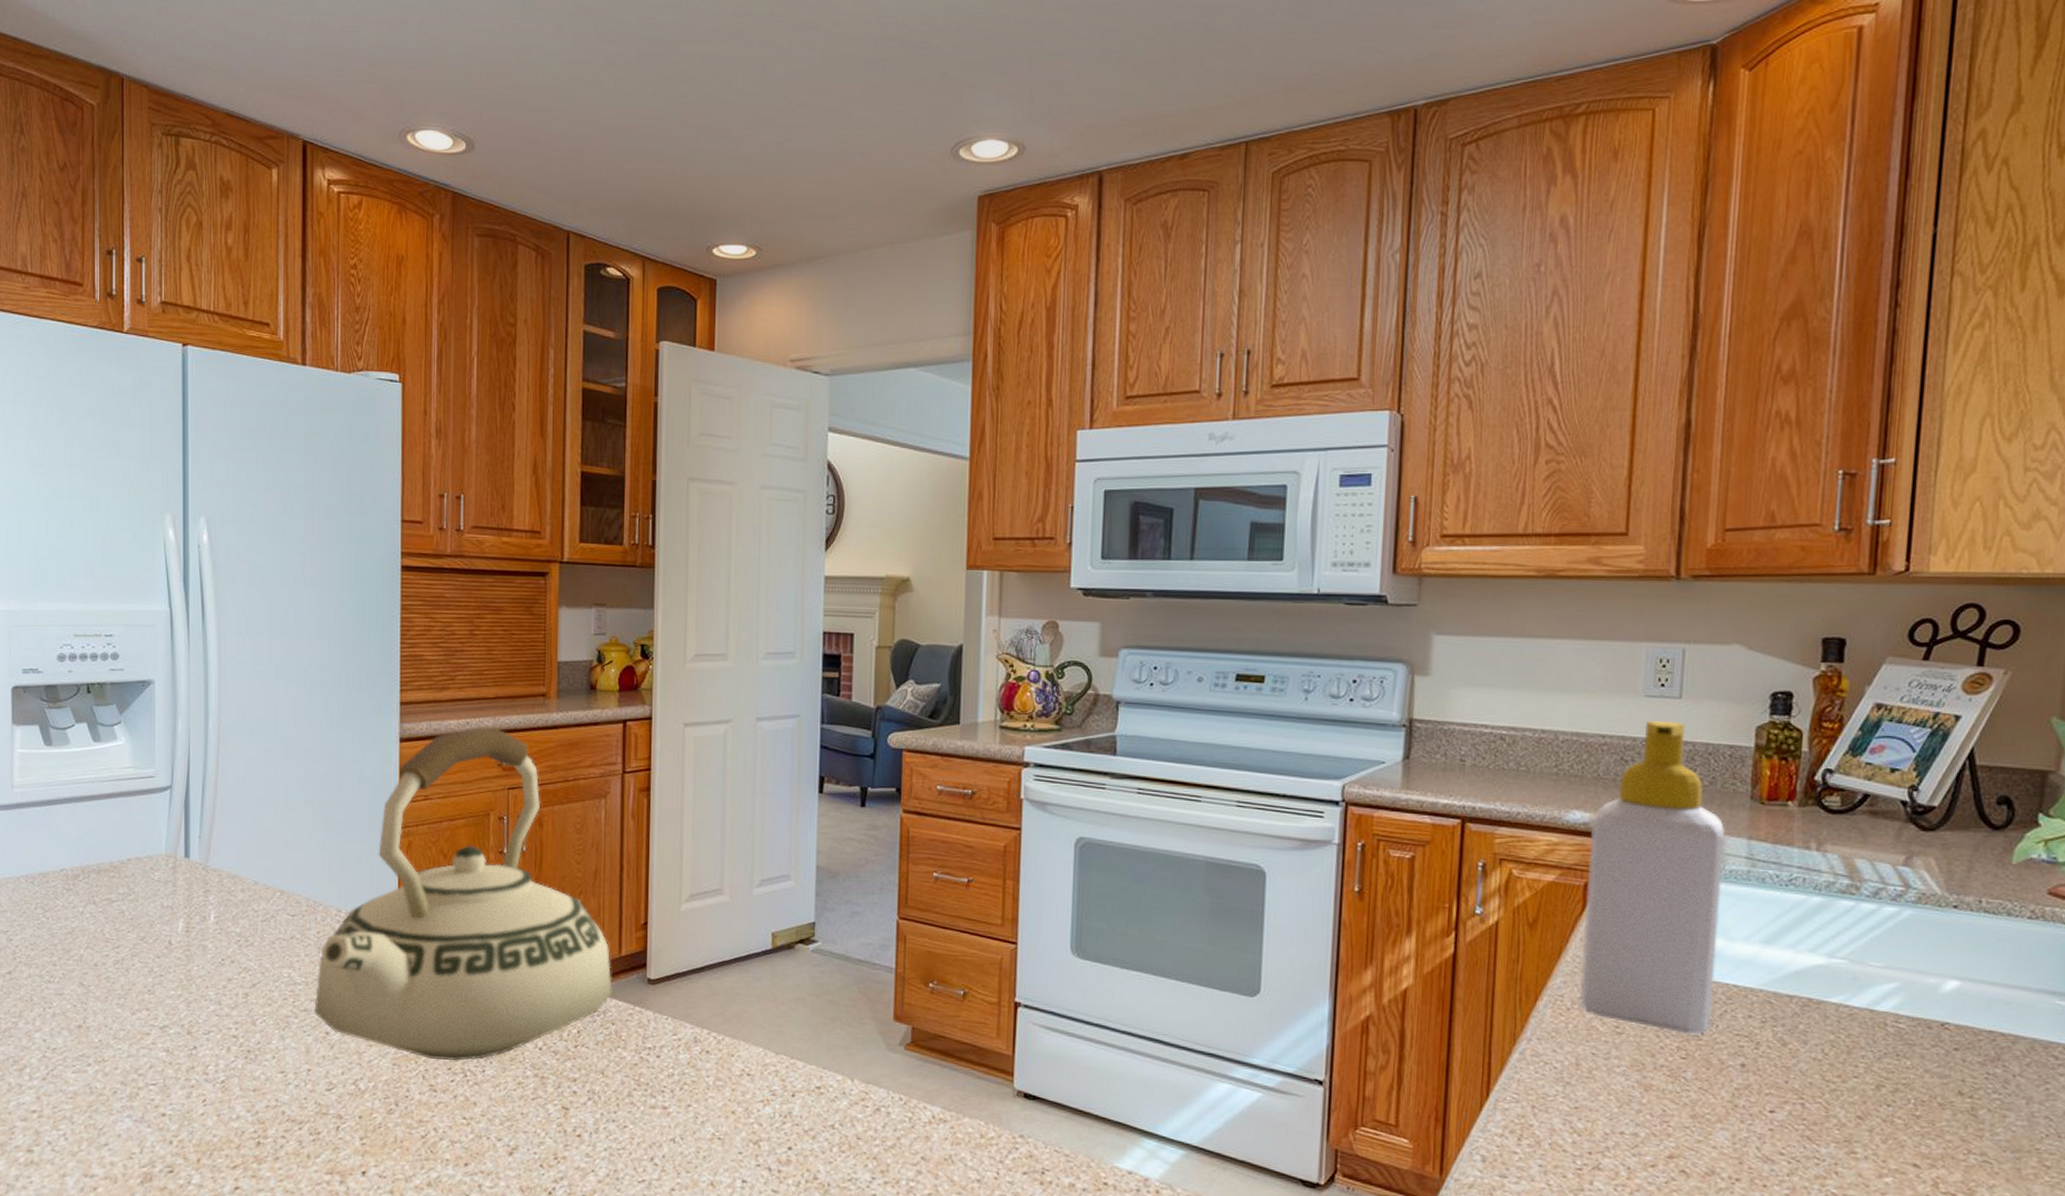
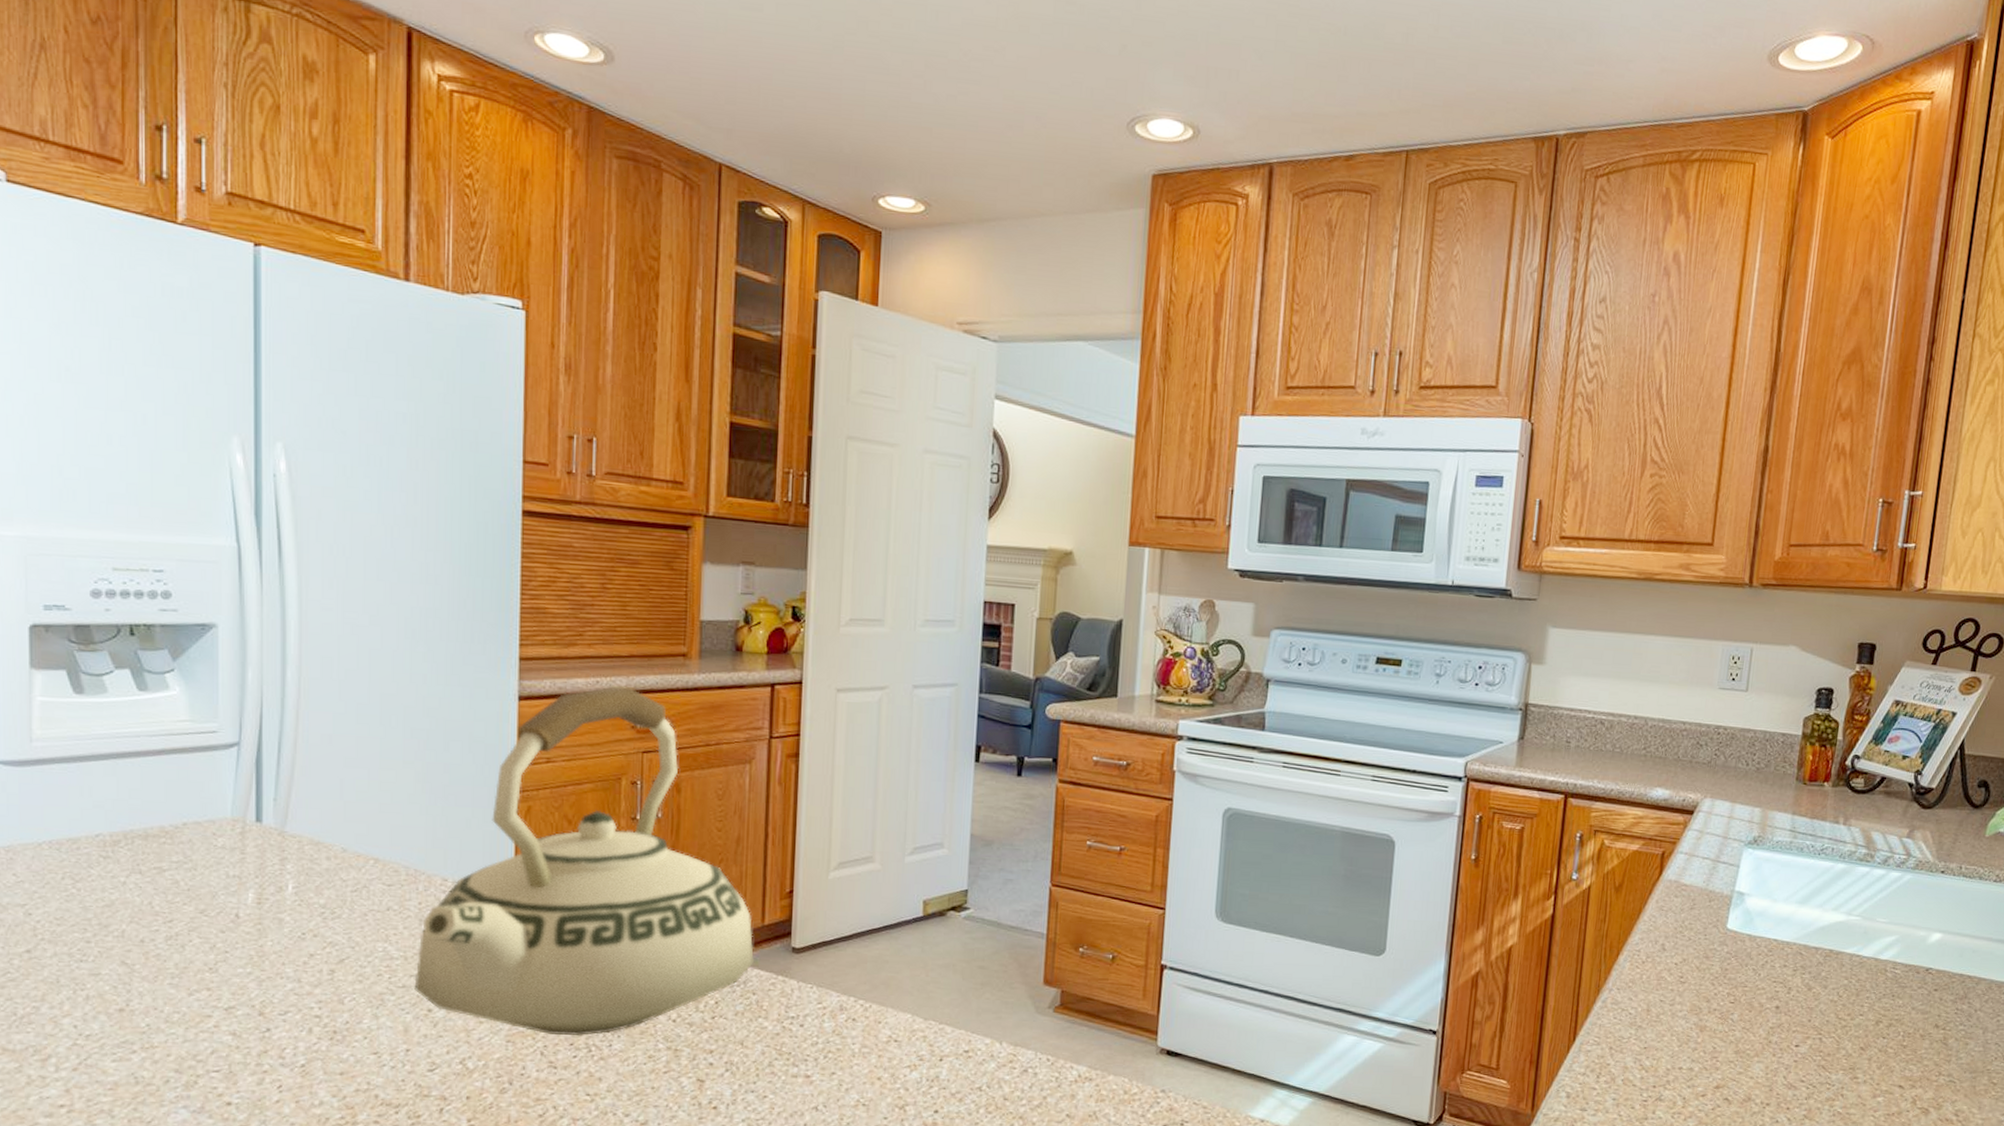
soap bottle: present [1580,721,1726,1035] -> none [1653,710,1775,983]

